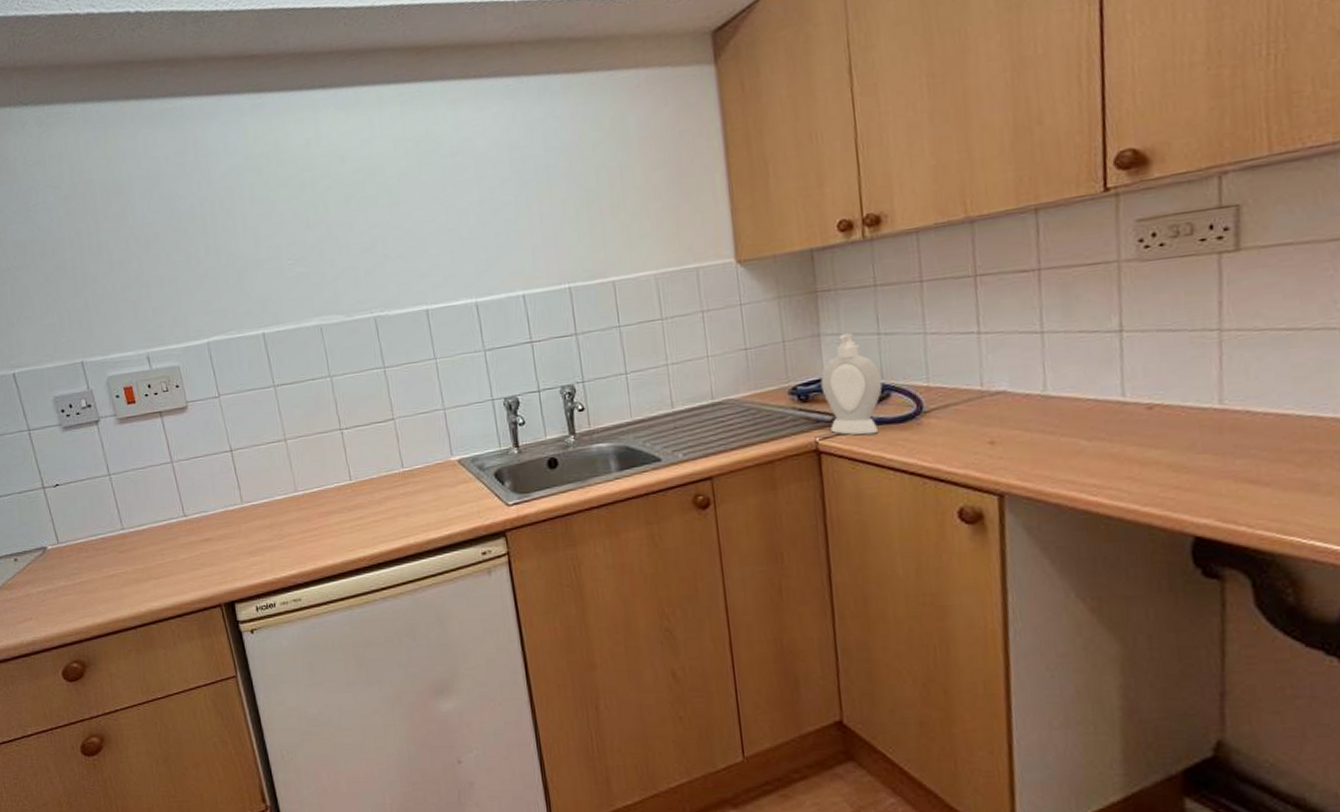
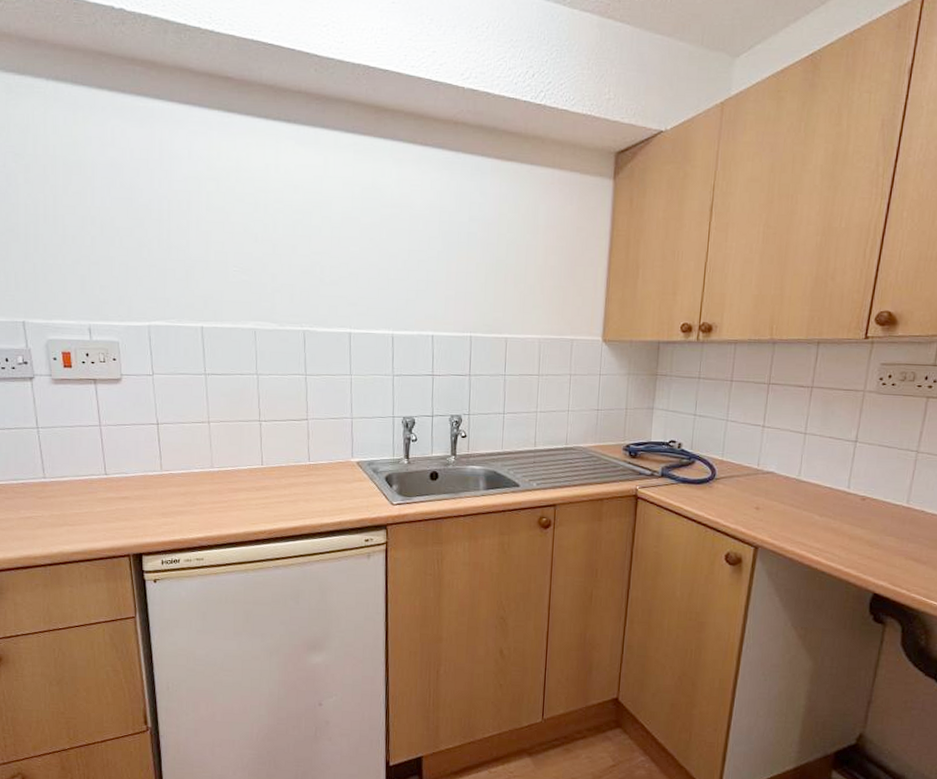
soap bottle: present [820,333,883,436] -> none [647,410,691,490]

